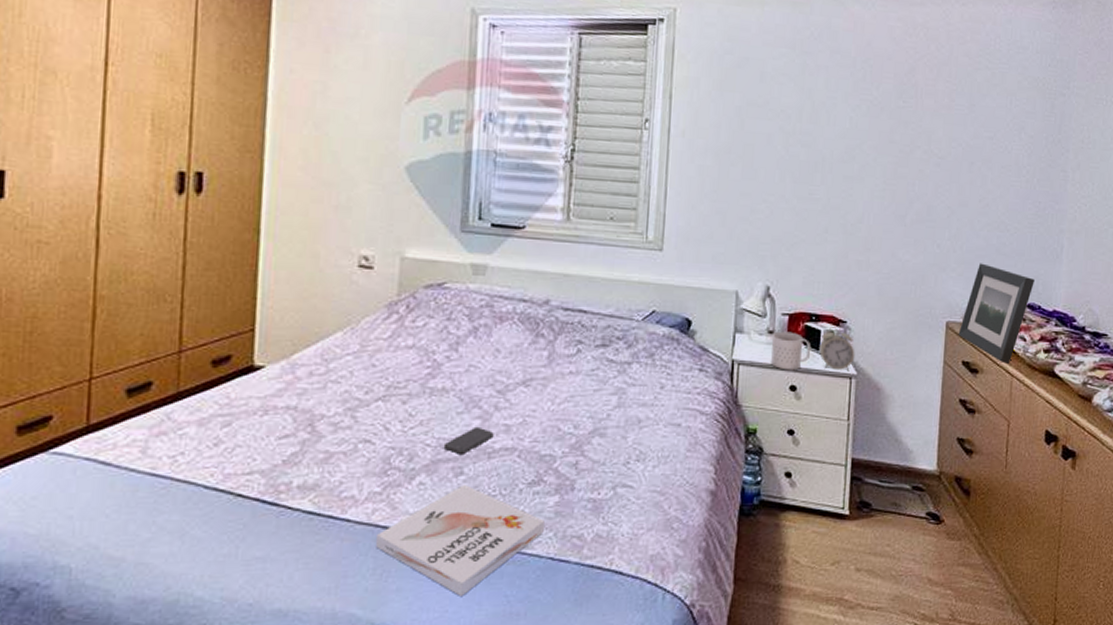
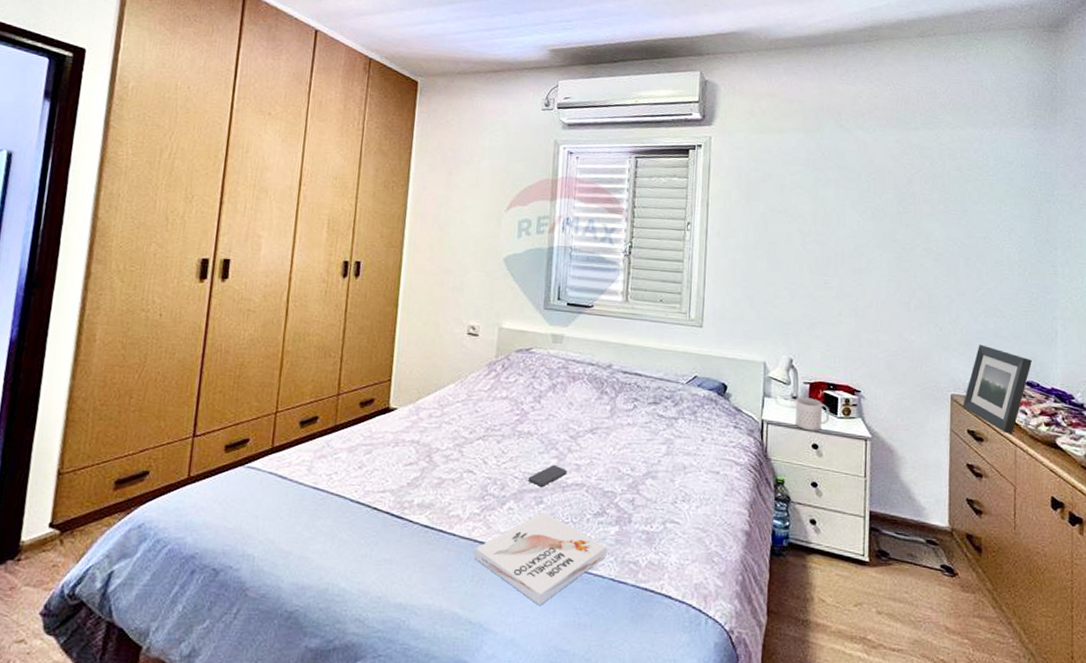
alarm clock: present [818,325,855,370] -> none [836,394,869,433]

